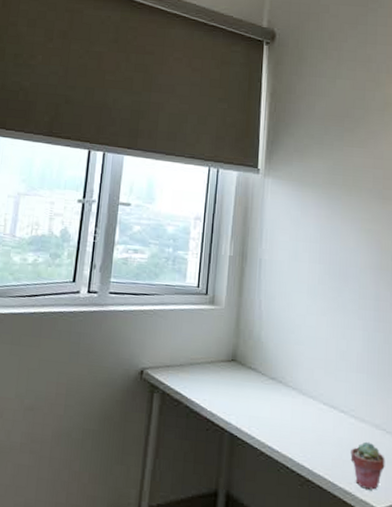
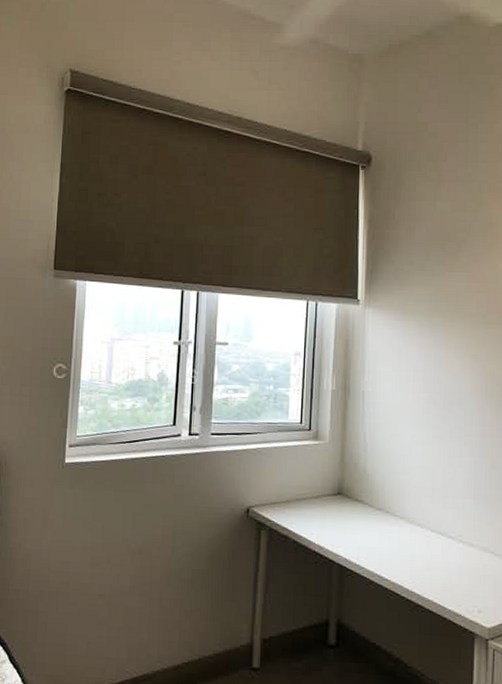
potted succulent: present [350,441,385,490] -> none [459,565,494,611]

